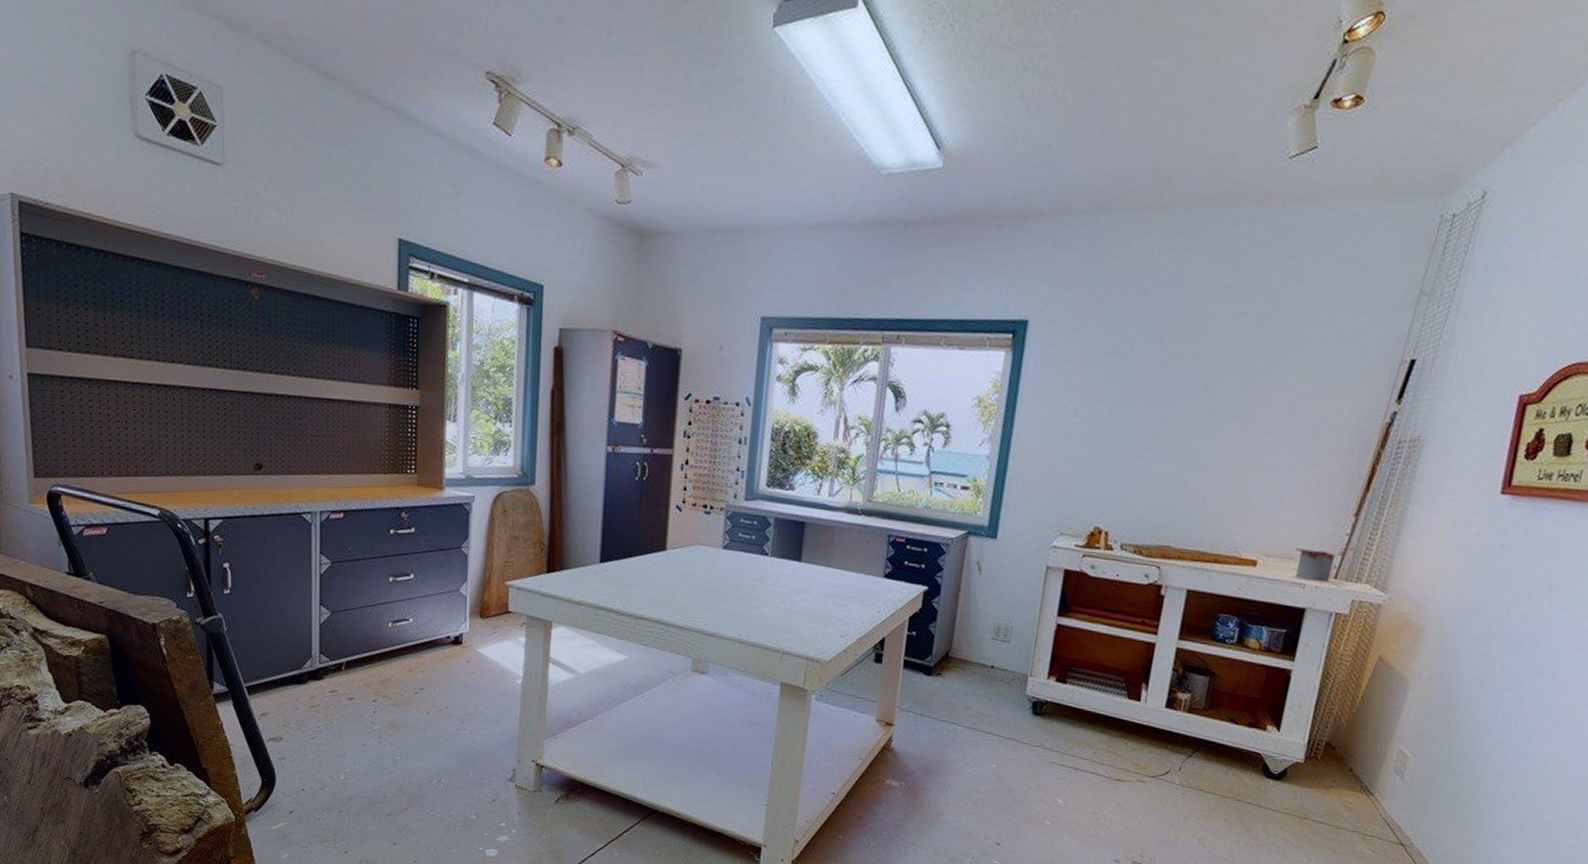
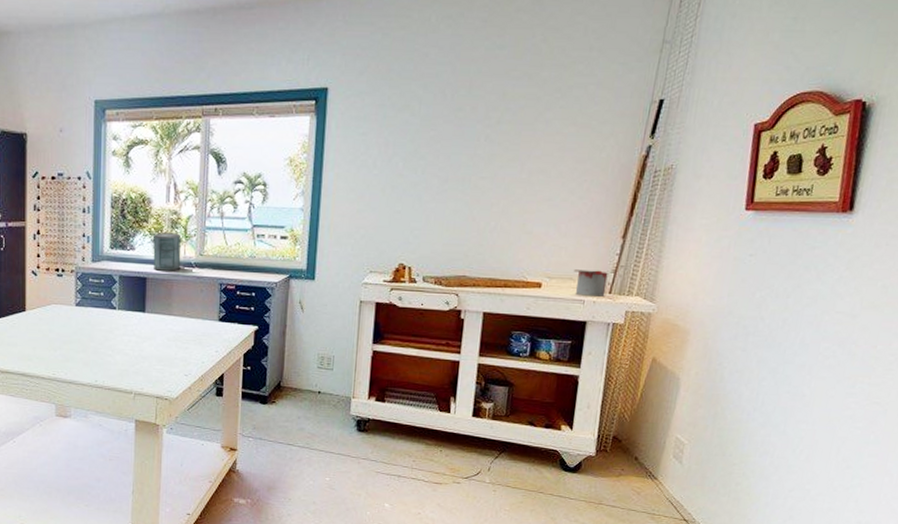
paint can: none [813,472,850,518] -> present [150,233,183,271]

